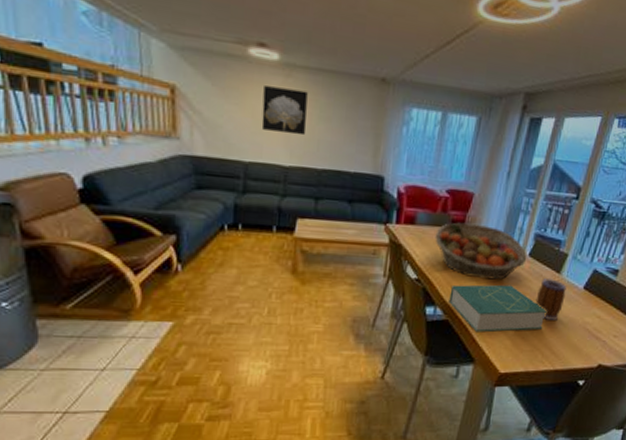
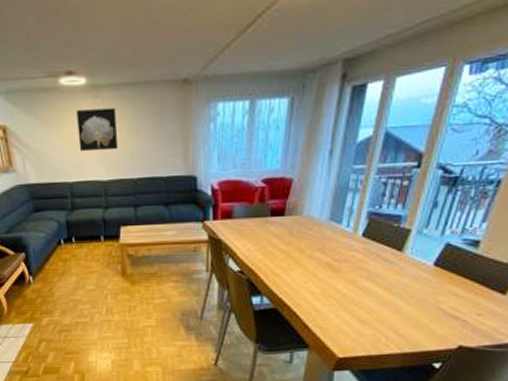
fruit basket: present [435,223,527,280] -> none [255,209,360,265]
book: present [449,284,548,333] -> none [275,269,390,318]
mug: present [535,277,567,320] -> none [374,257,412,302]

